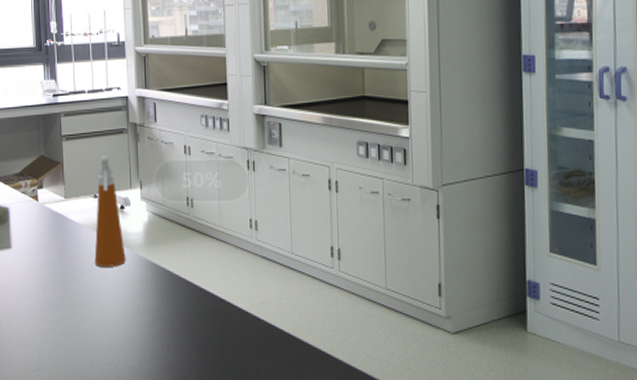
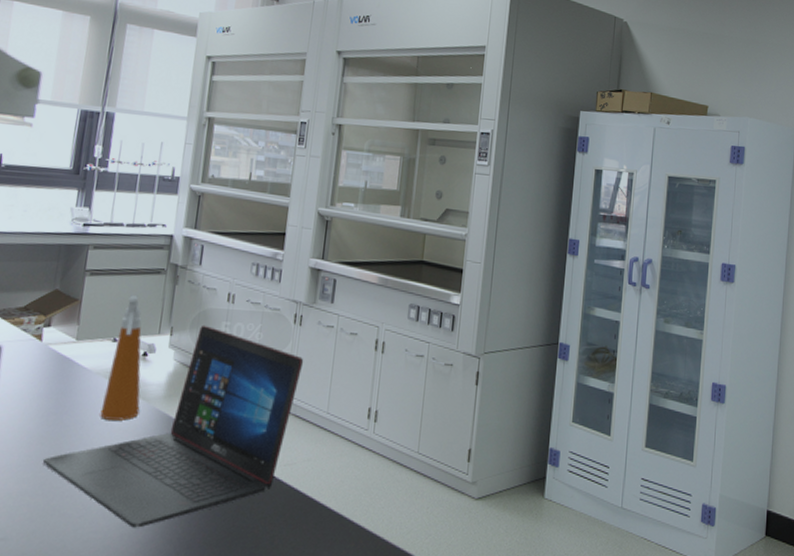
laptop: none [57,177,263,361] -> present [43,325,304,528]

